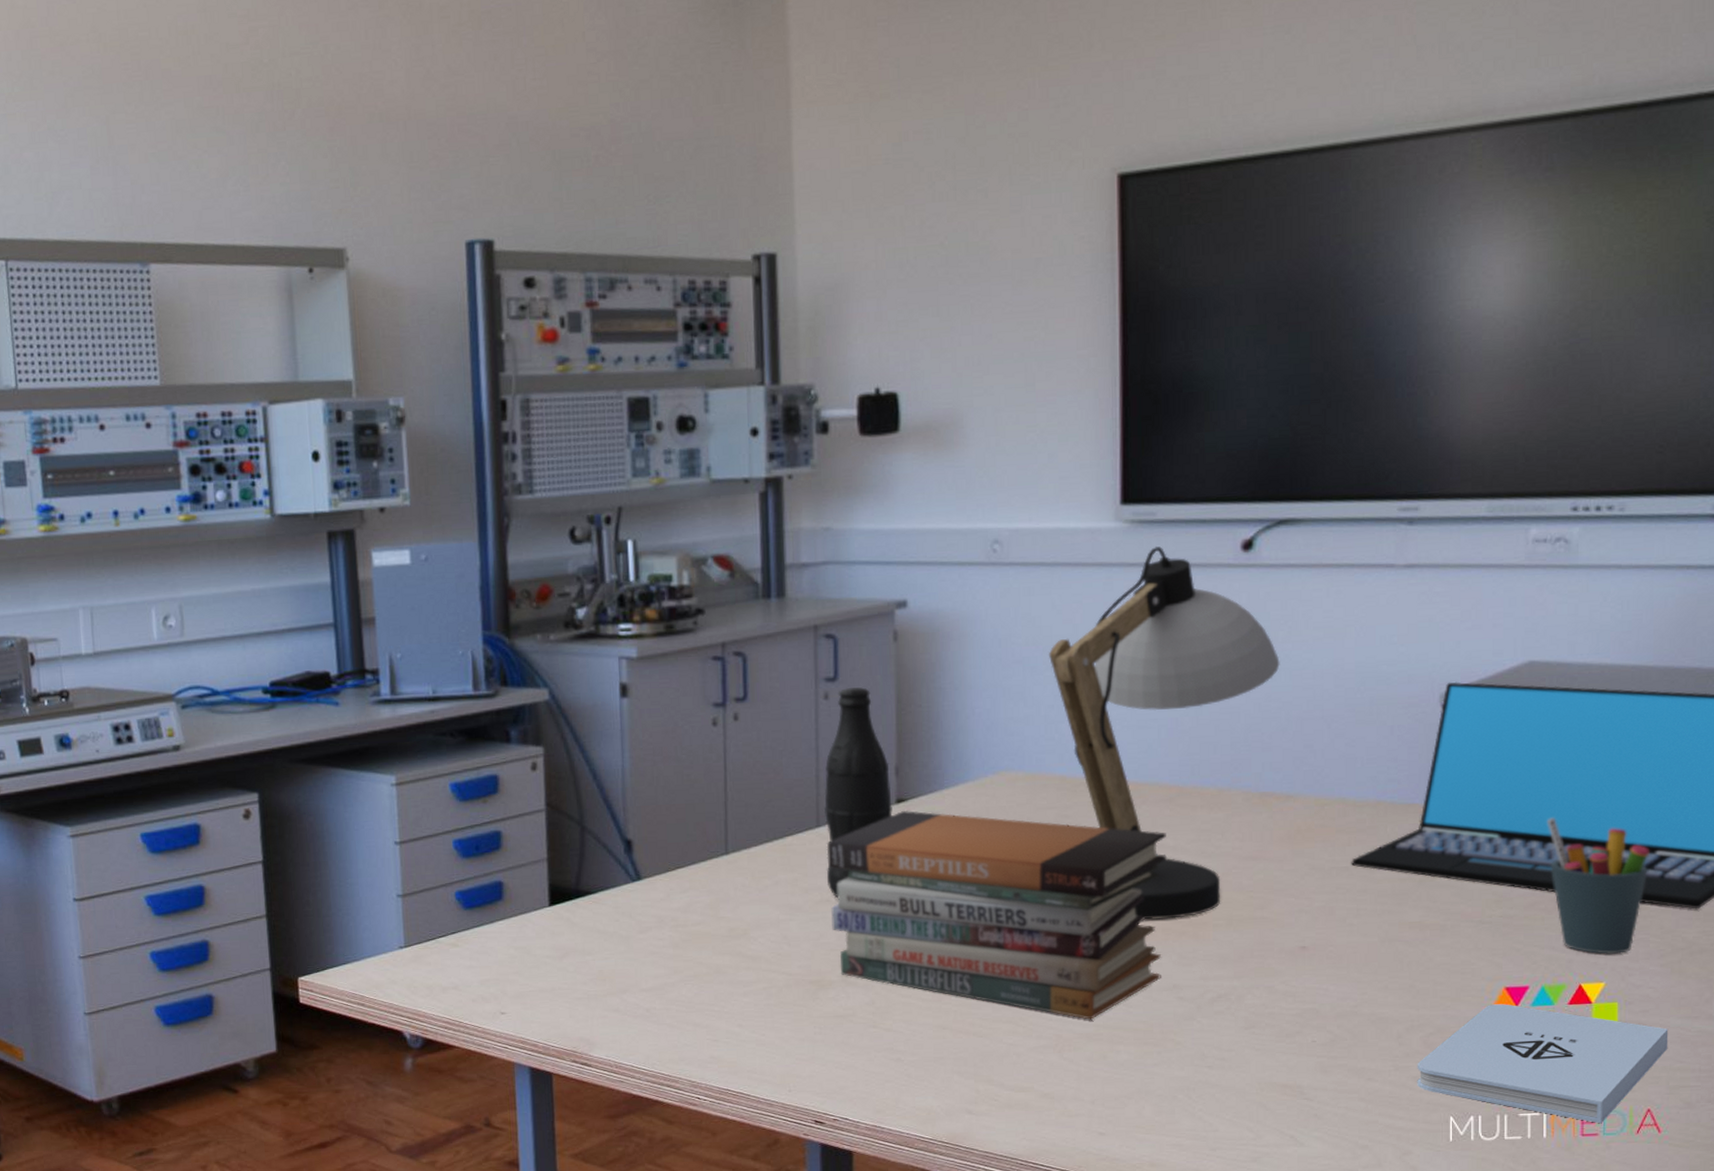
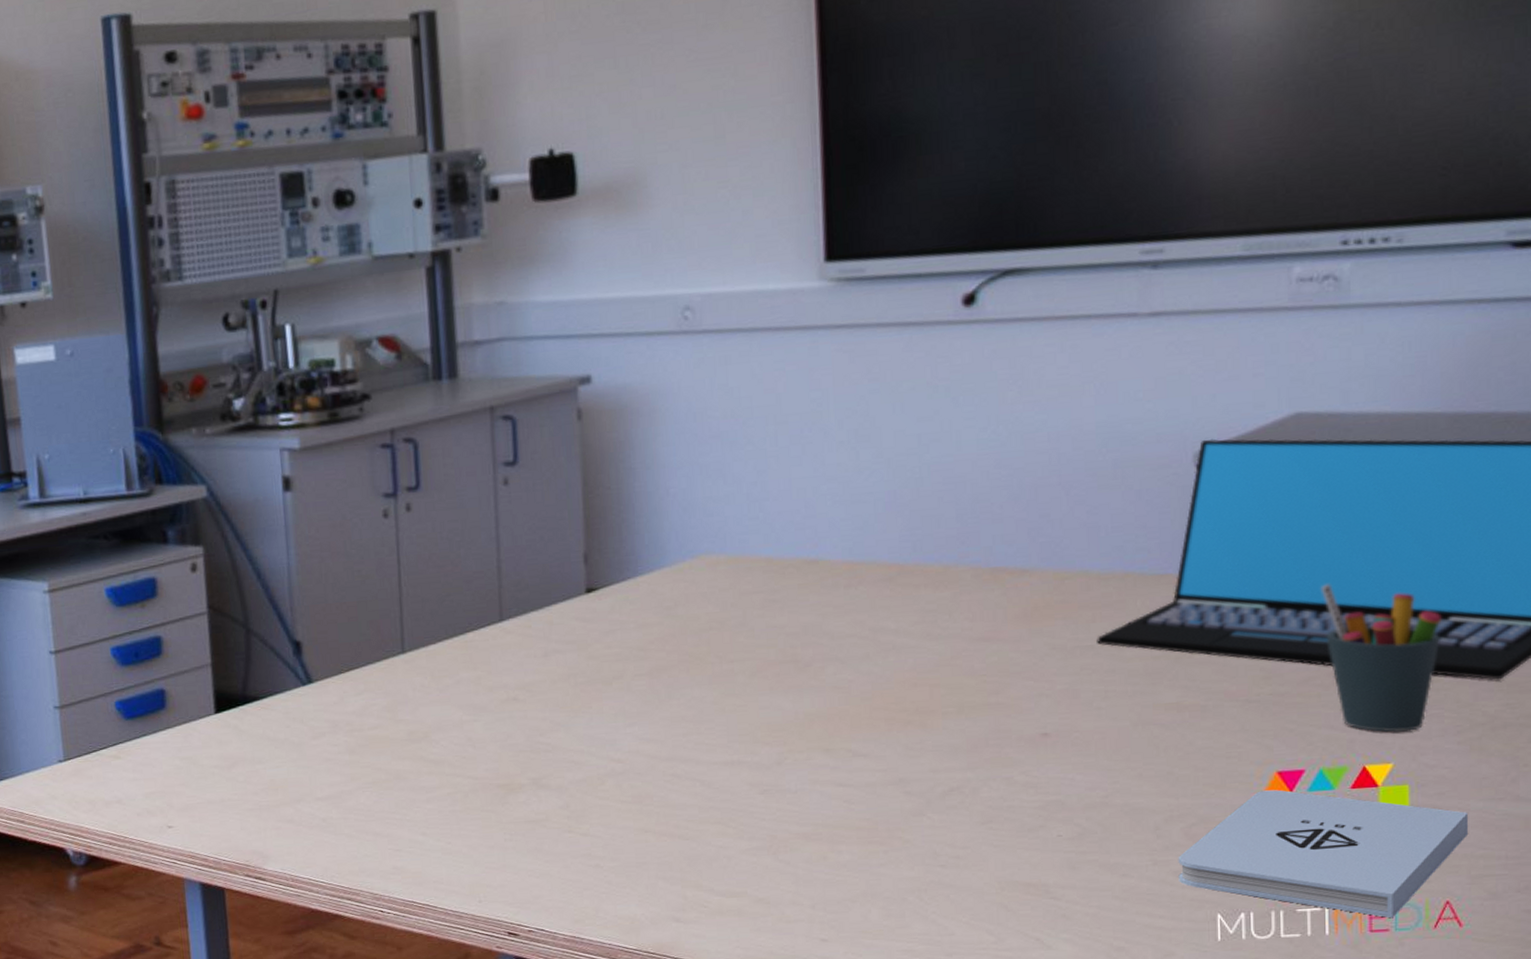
bottle: present [823,687,893,898] -> none [507,470,582,696]
book stack: present [826,811,1168,1020] -> none [511,600,889,819]
desk lamp: present [1049,546,1280,920] -> none [750,305,1010,710]

